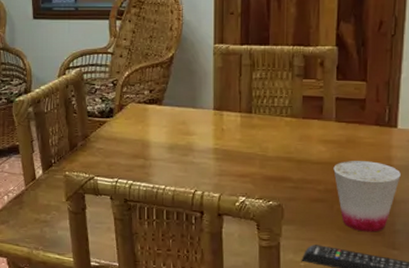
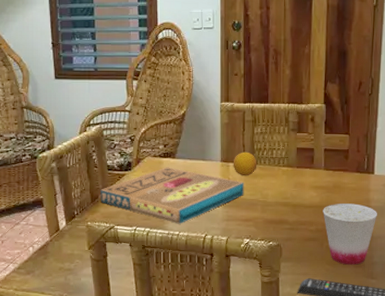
pizza box: none [80,114,240,178] -> present [100,167,244,224]
fruit: none [227,99,256,127] -> present [233,152,257,176]

